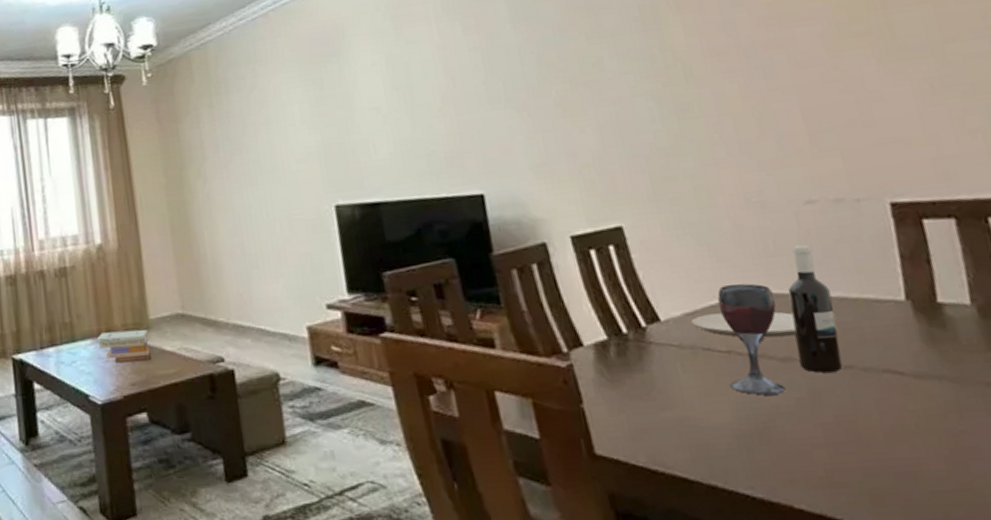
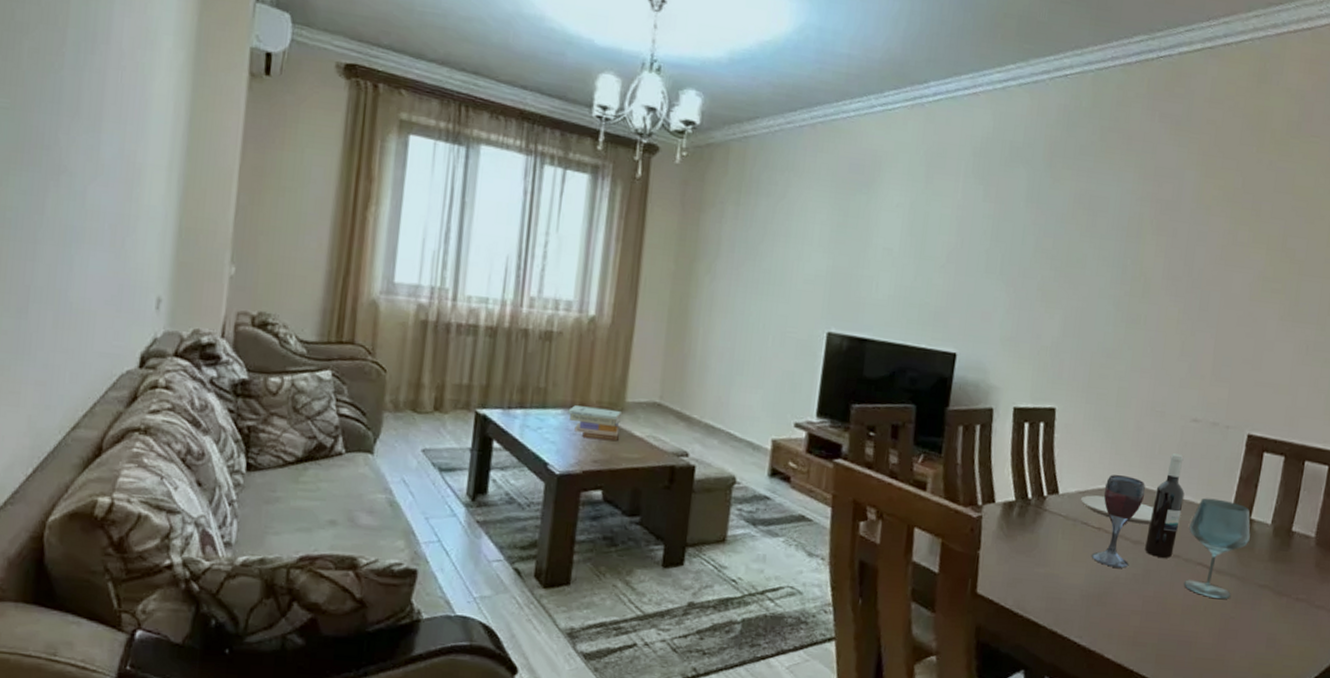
wine glass: none [851,287,949,411] -> present [1183,498,1251,600]

